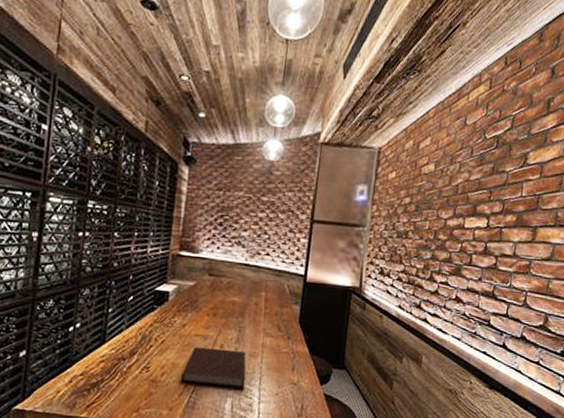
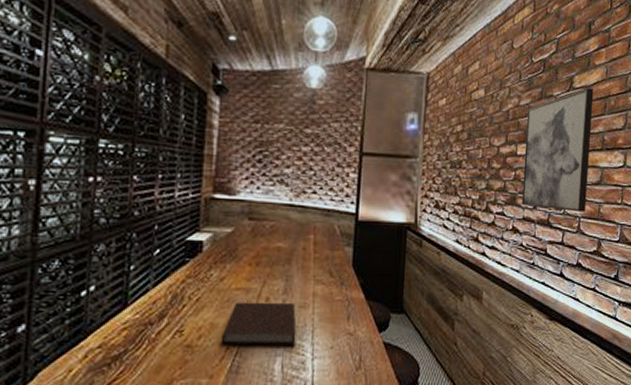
wall art: none [466,164,550,287] -> present [521,88,594,212]

